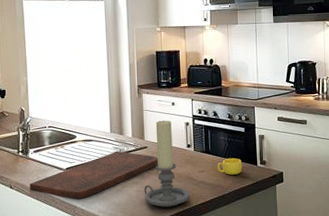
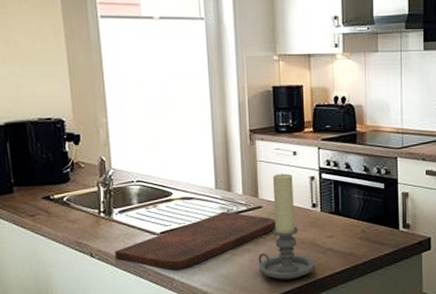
cup: present [217,158,242,175] -> none [349,220,381,241]

